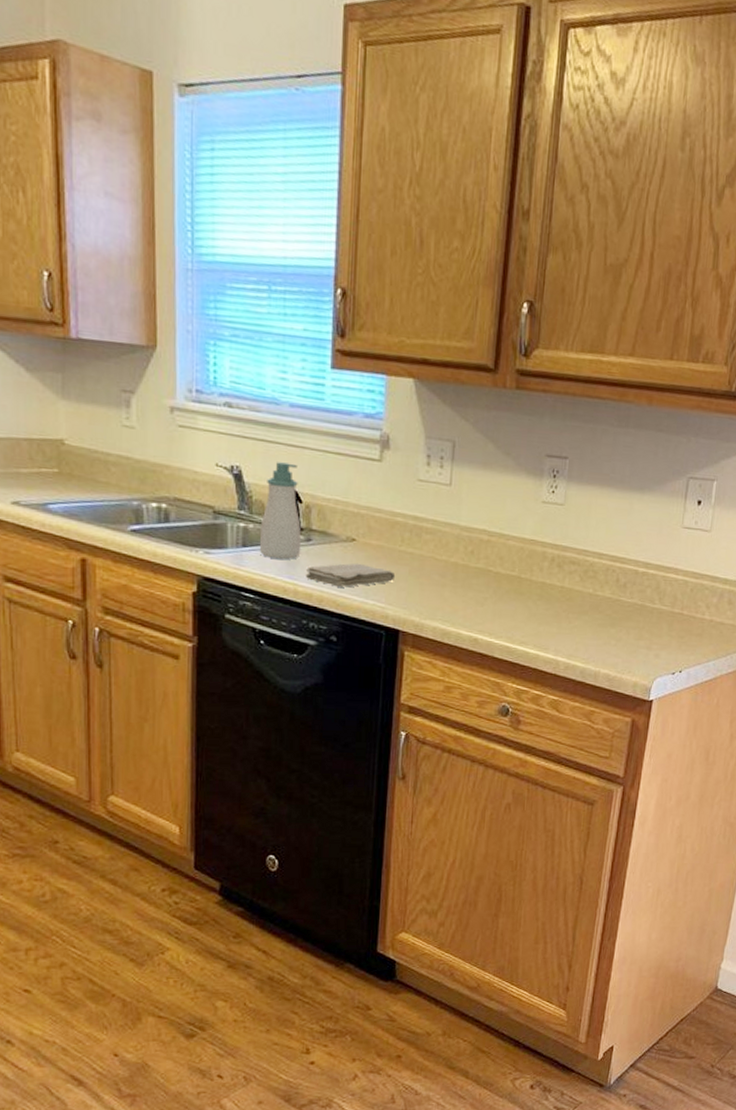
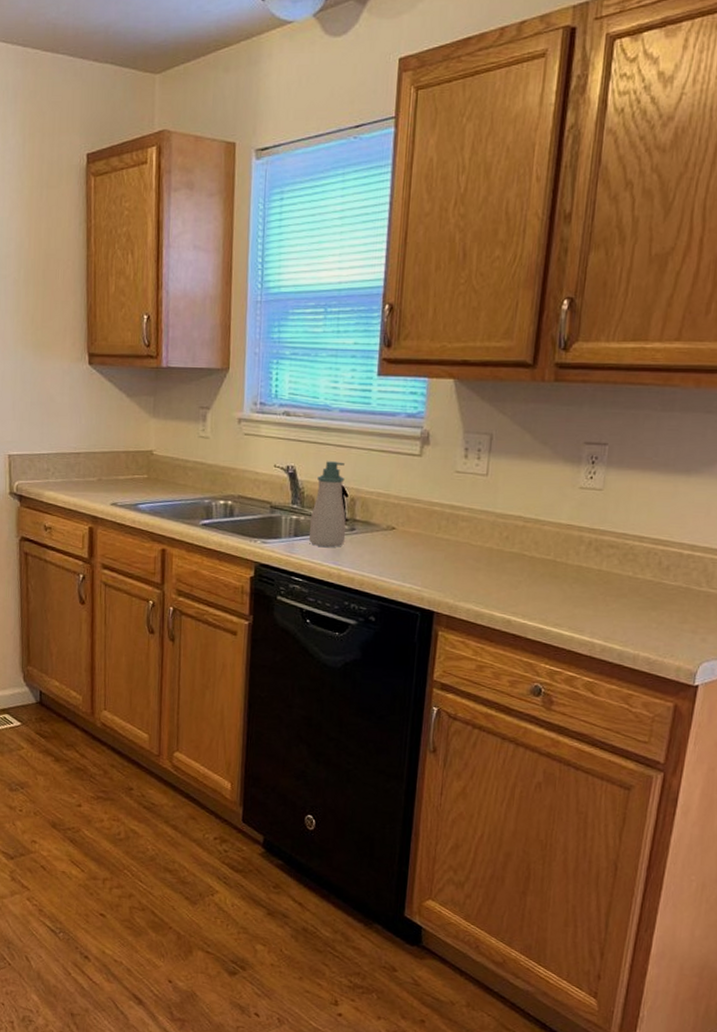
washcloth: present [306,563,396,588] -> none [349,549,432,572]

